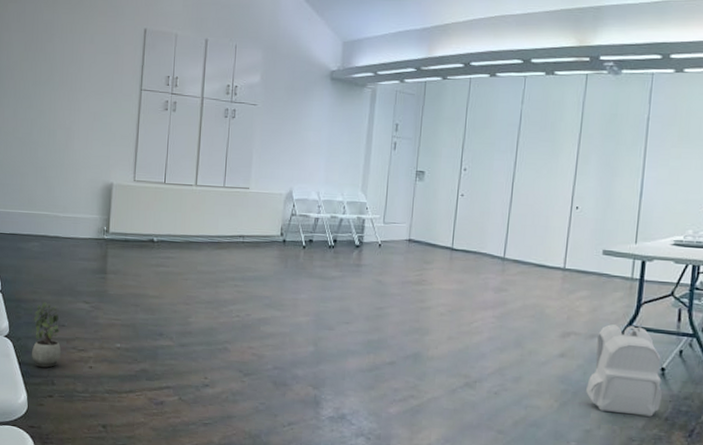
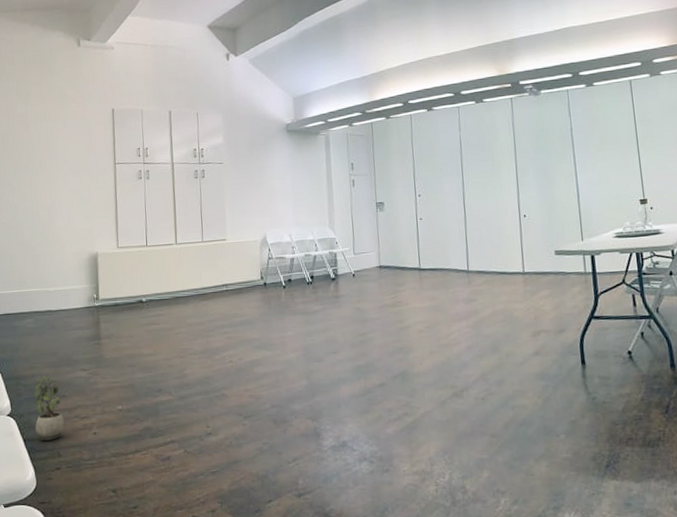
backpack: present [586,324,663,417] -> none [564,315,635,401]

